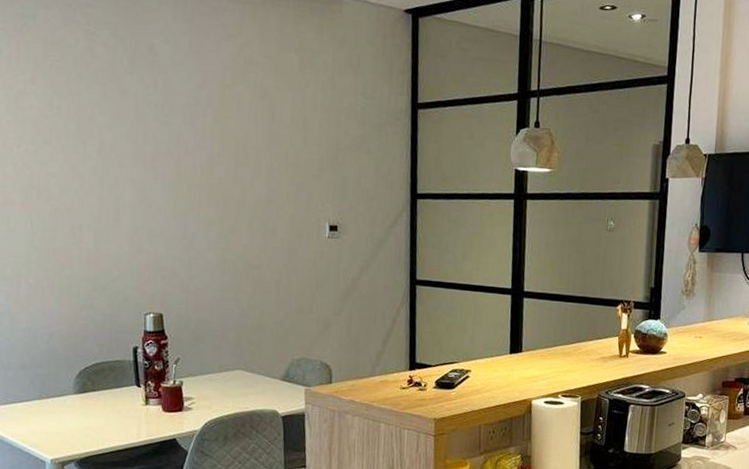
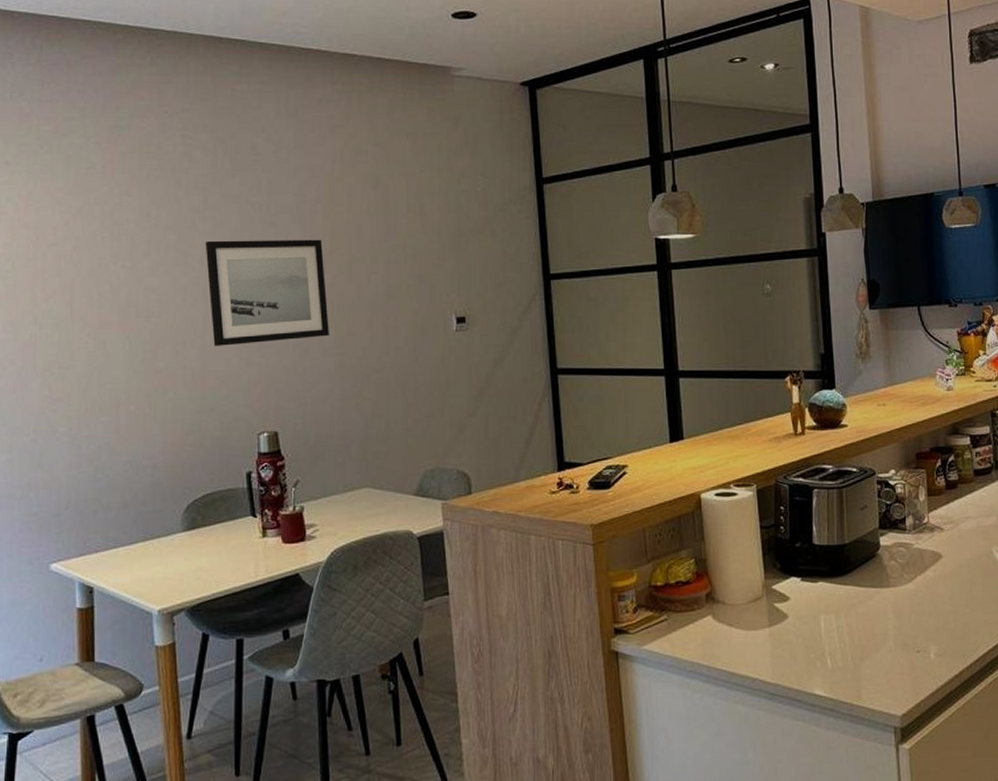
wall art: none [102,133,214,233] -> present [205,239,329,346]

